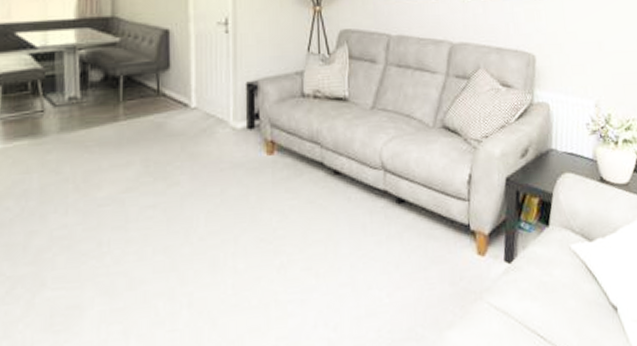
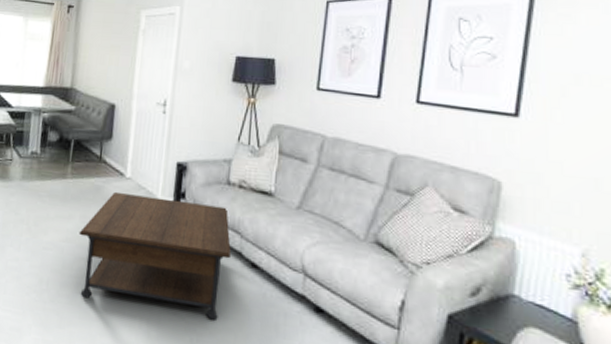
coffee table: none [141,120,314,248] -> present [78,191,232,320]

